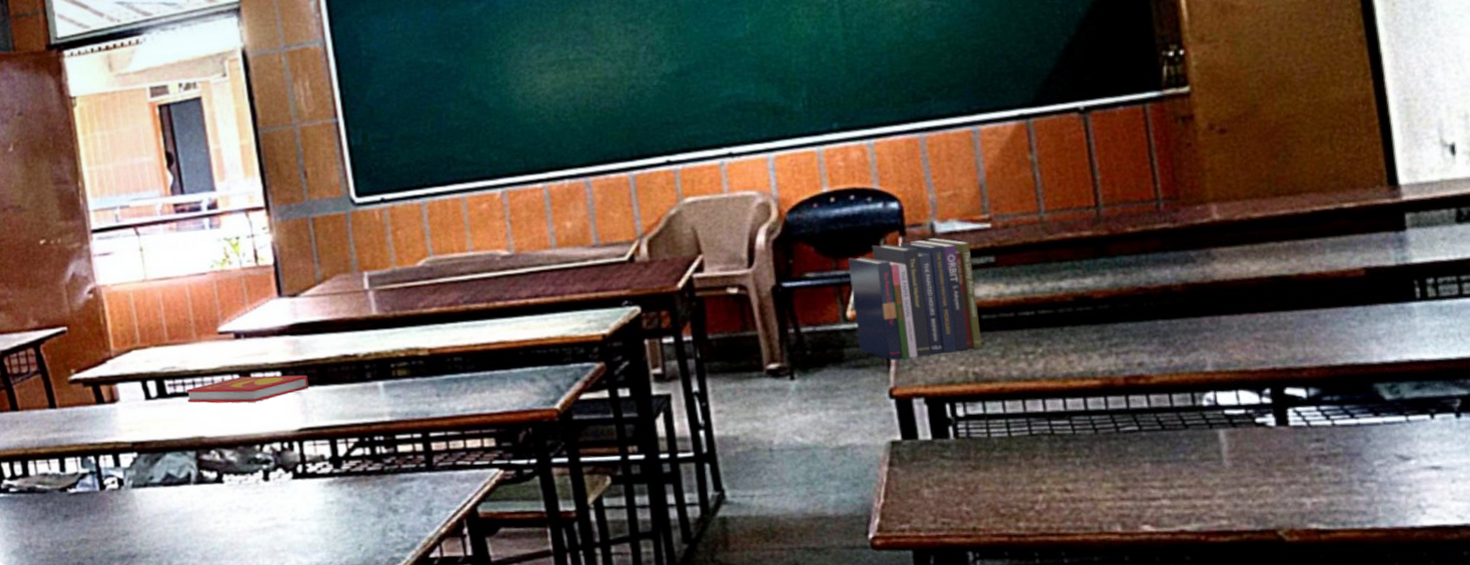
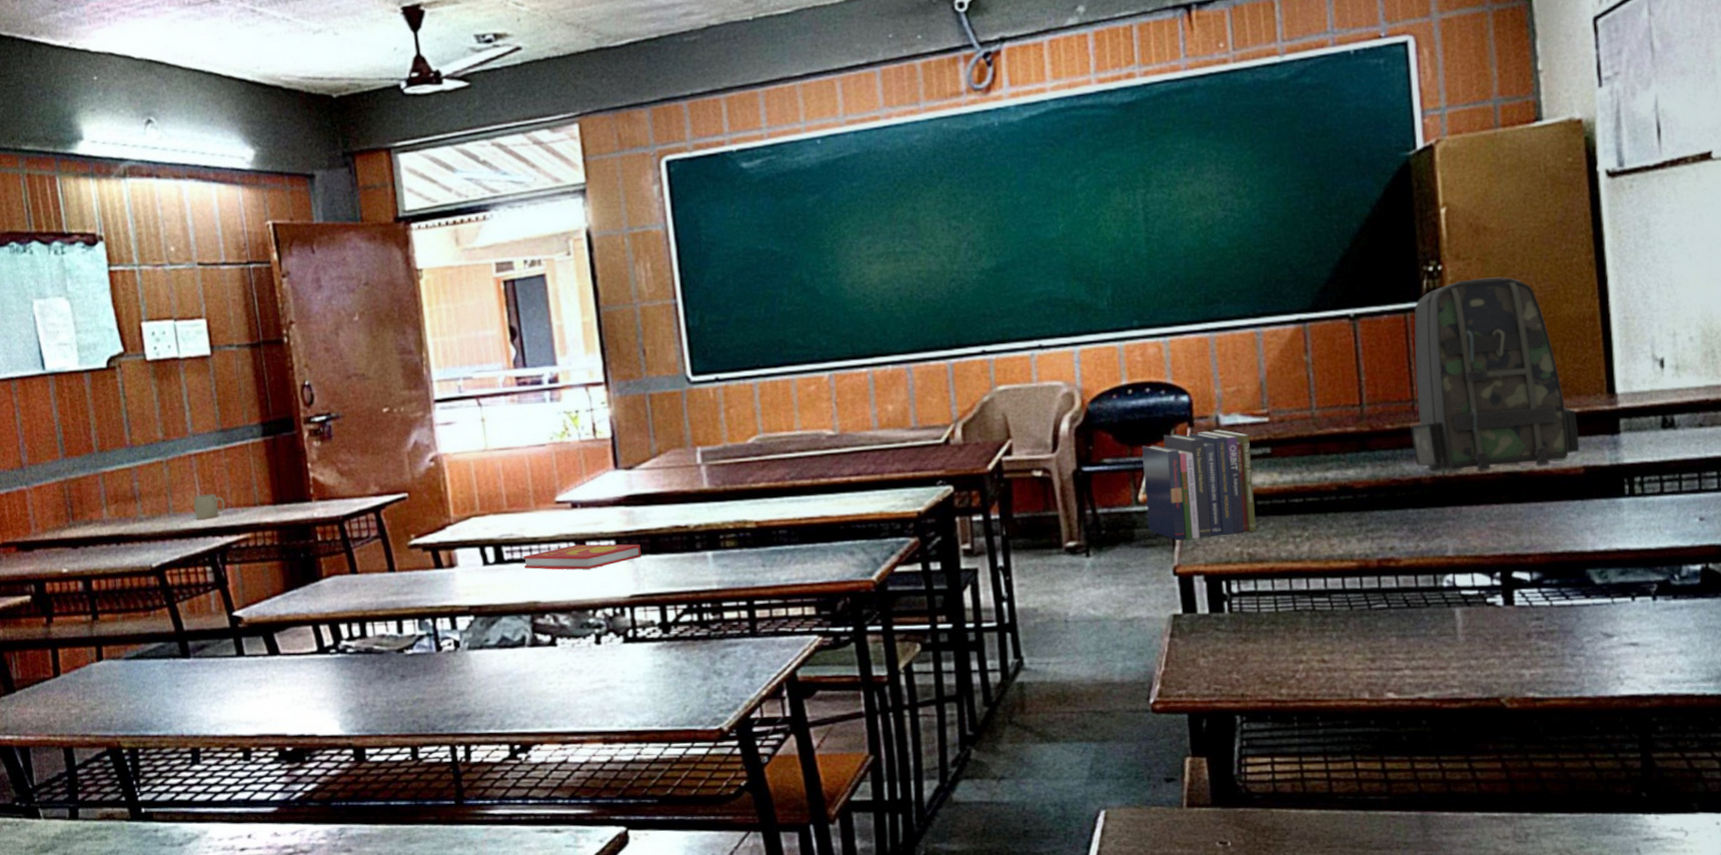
backpack: none [1154,59,1358,286] -> present [1410,277,1579,479]

